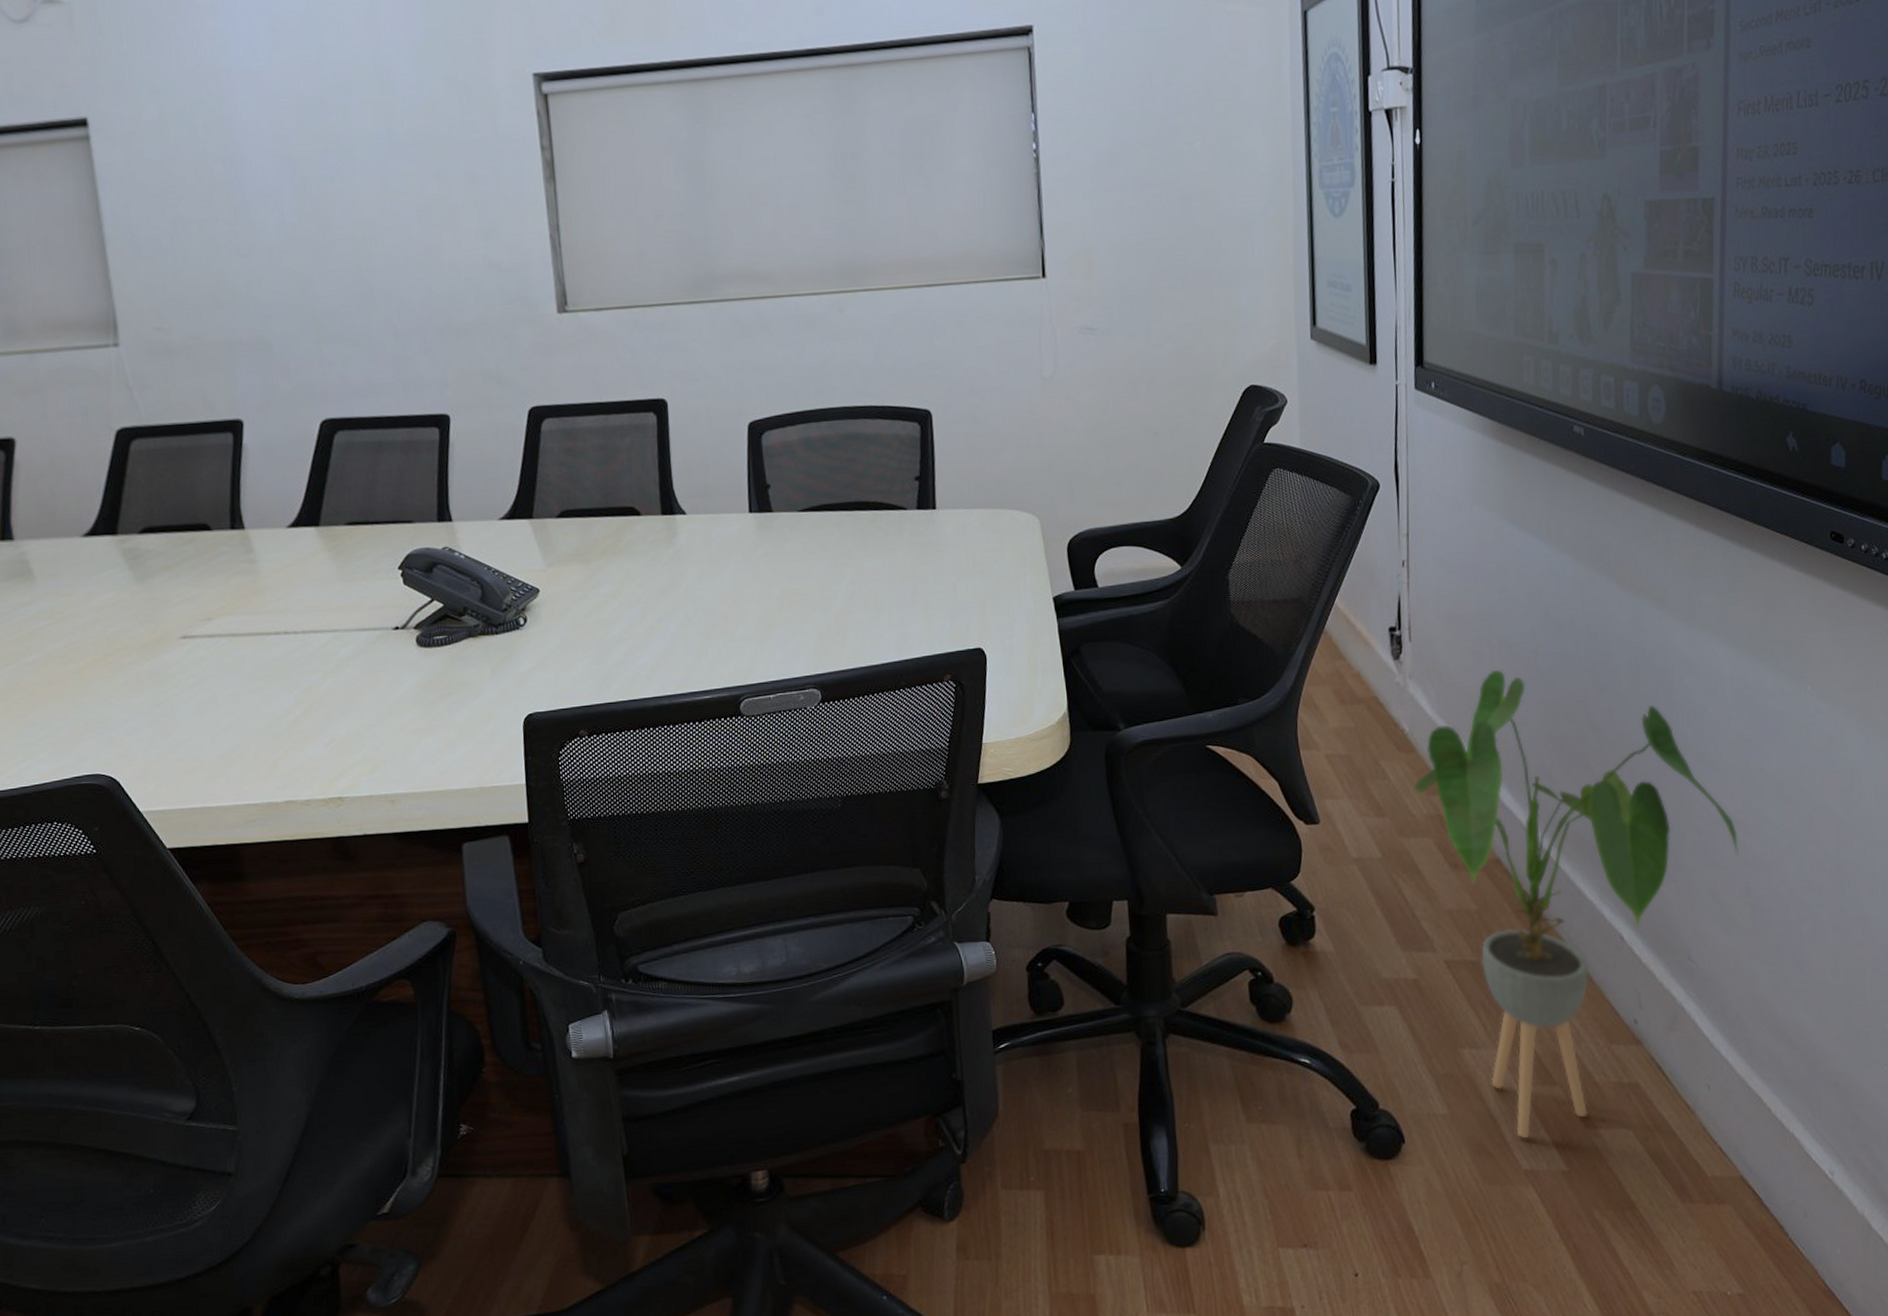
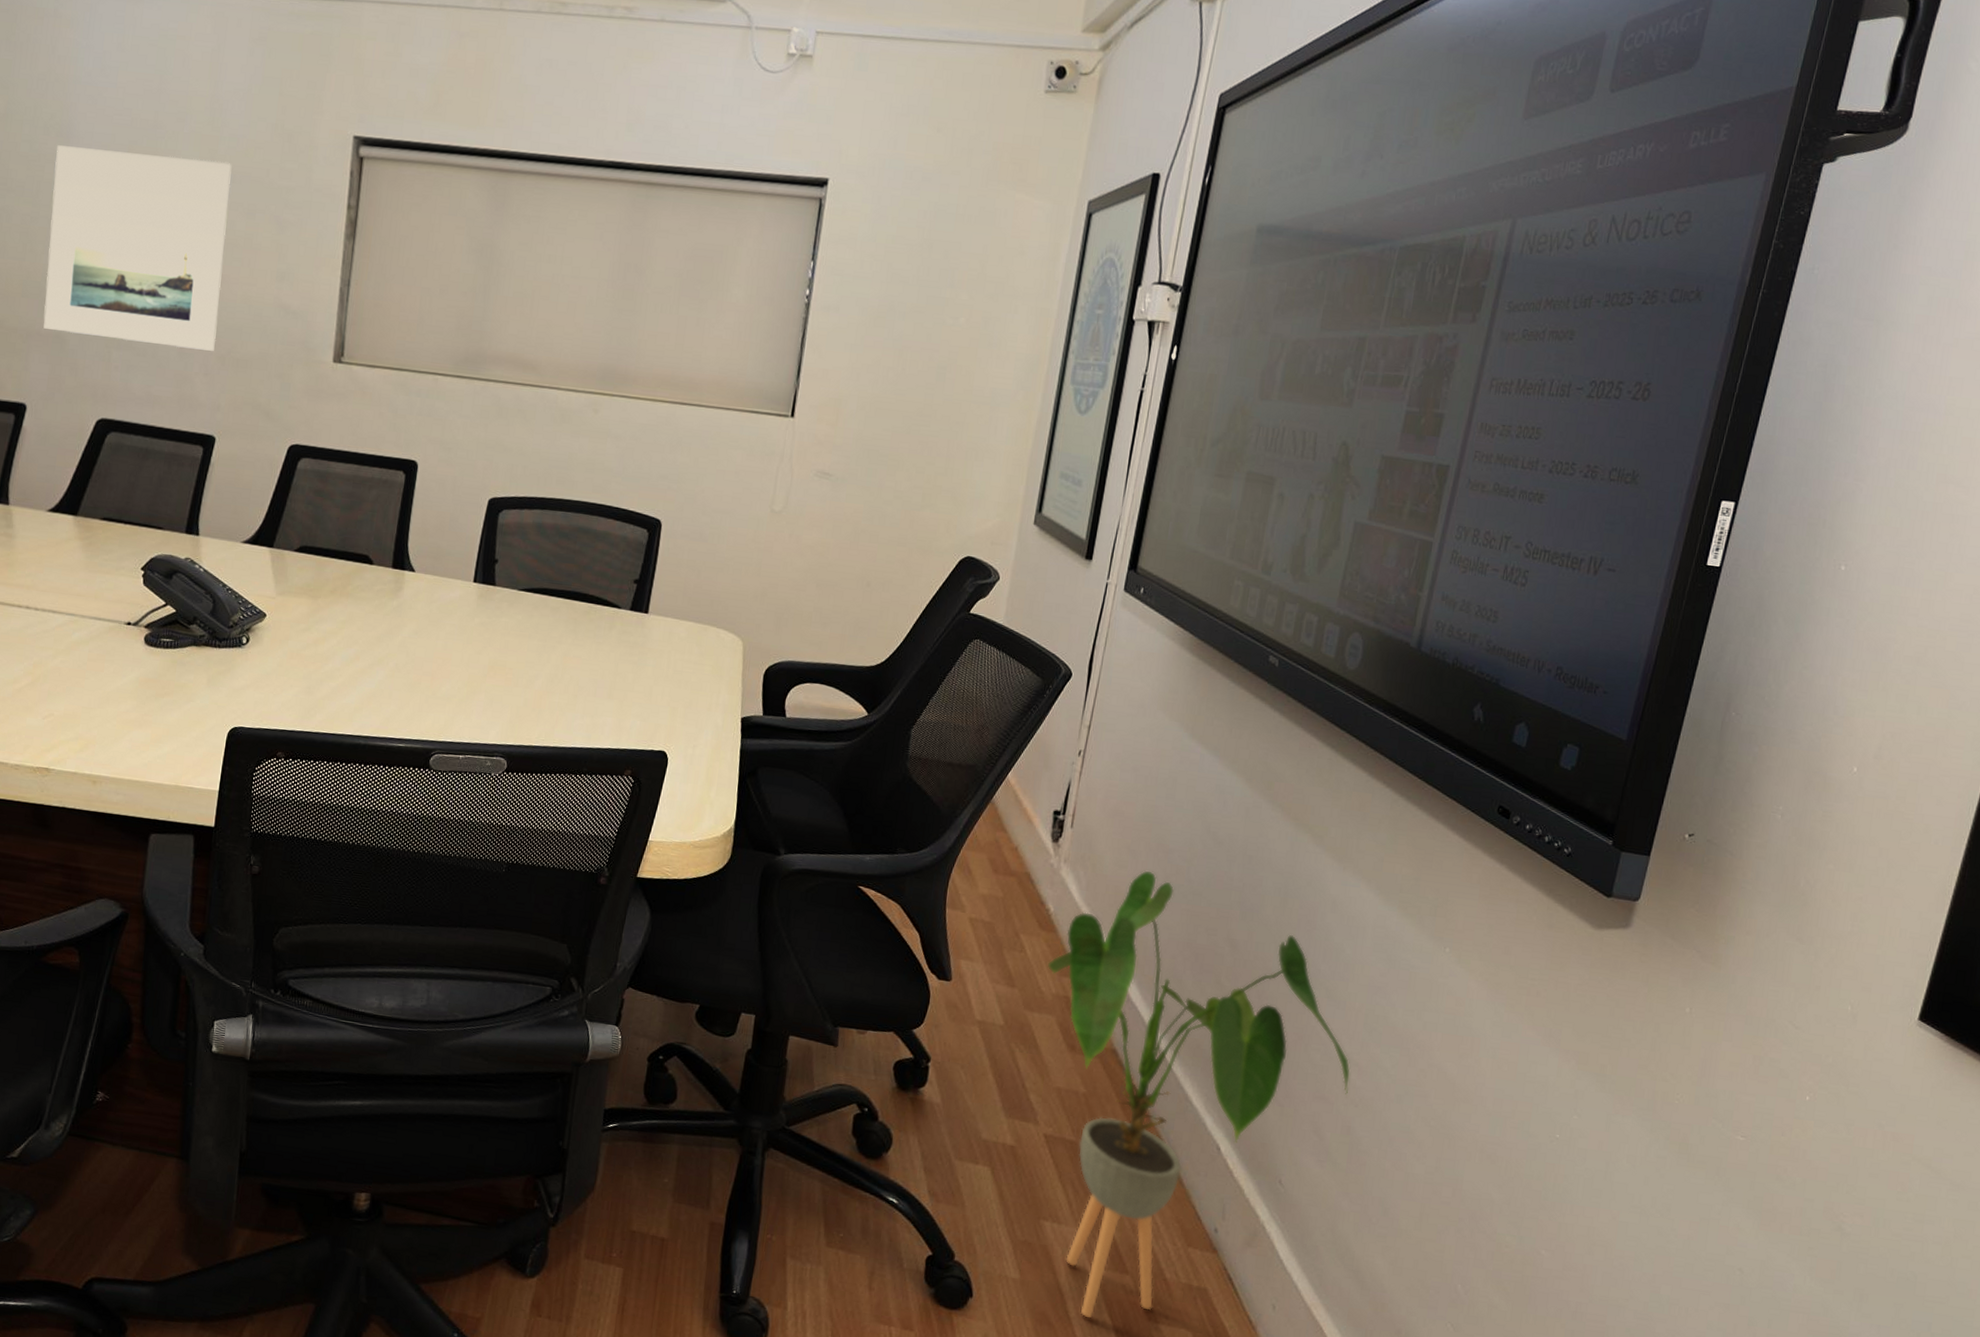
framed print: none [221,126,431,338] -> present [43,145,232,352]

